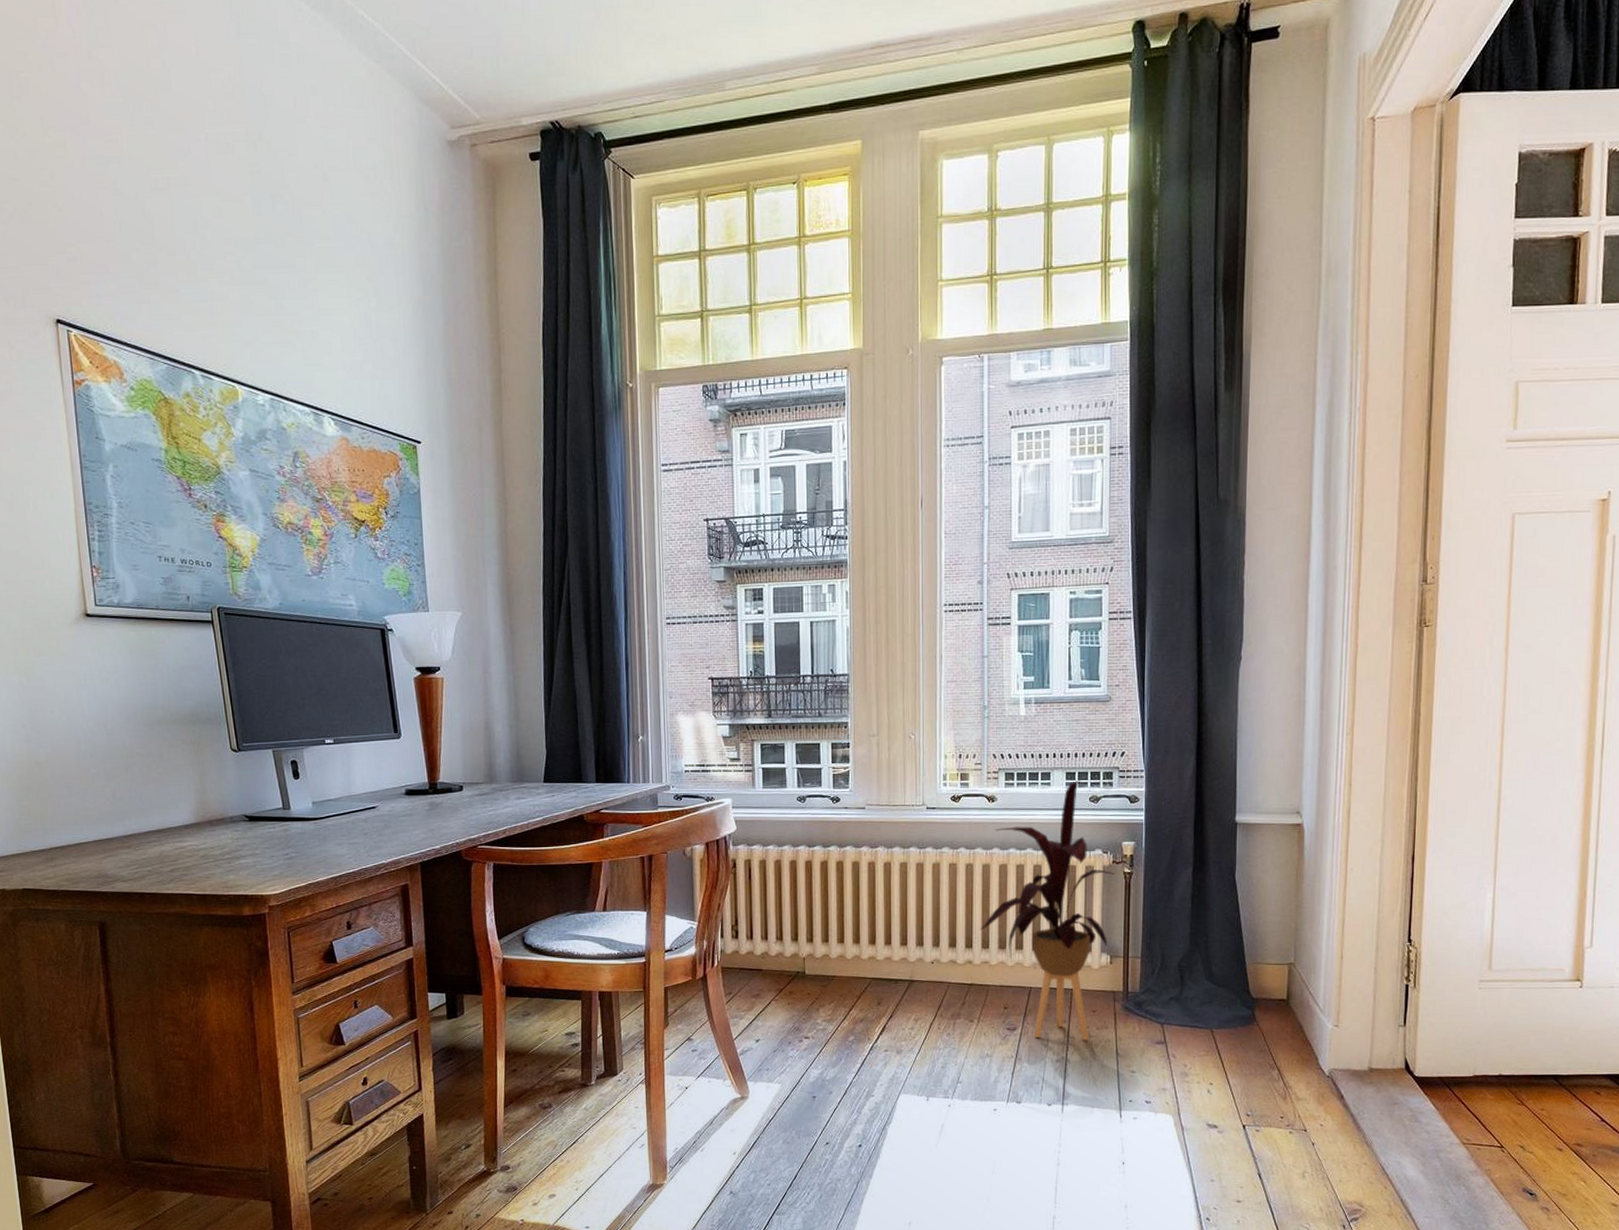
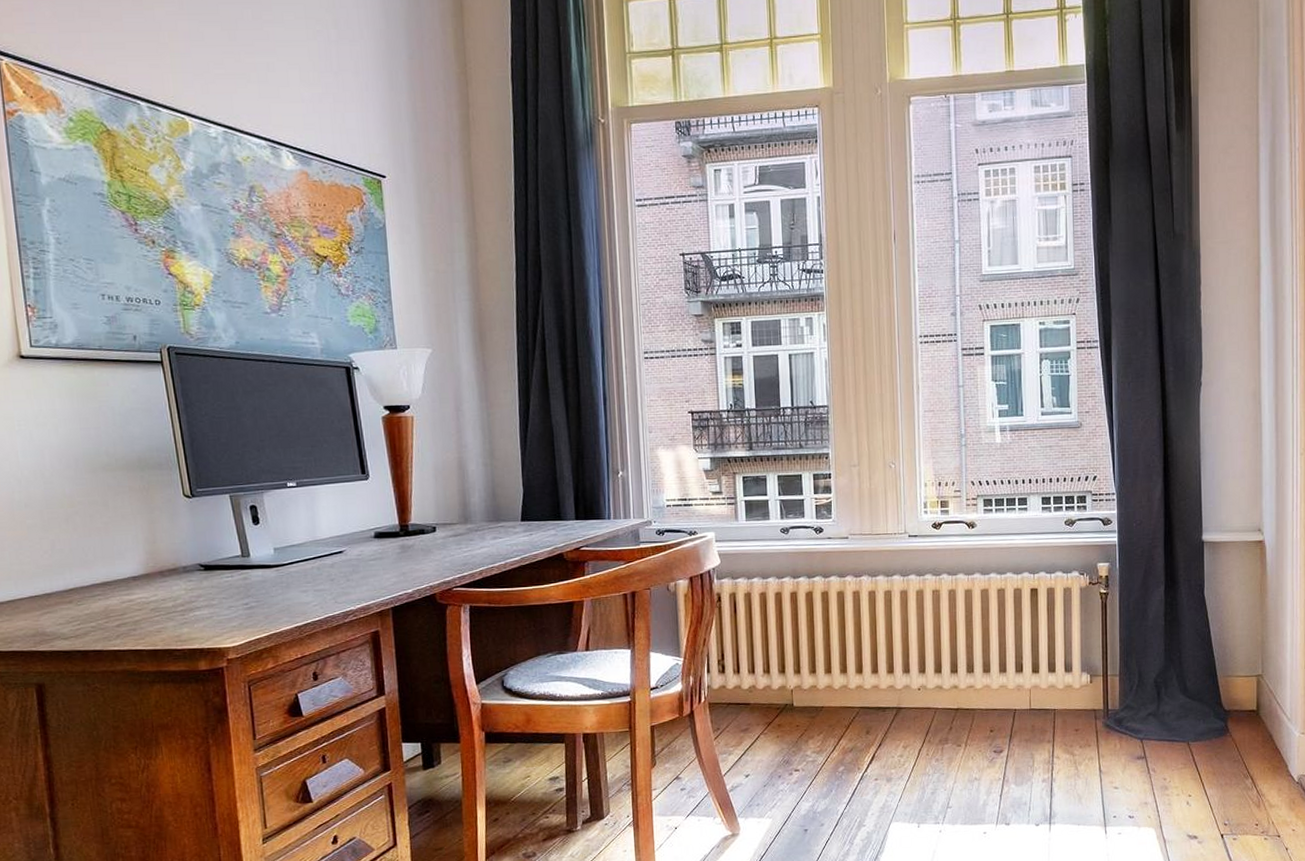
house plant: present [980,780,1116,1040] -> none [965,505,1093,760]

